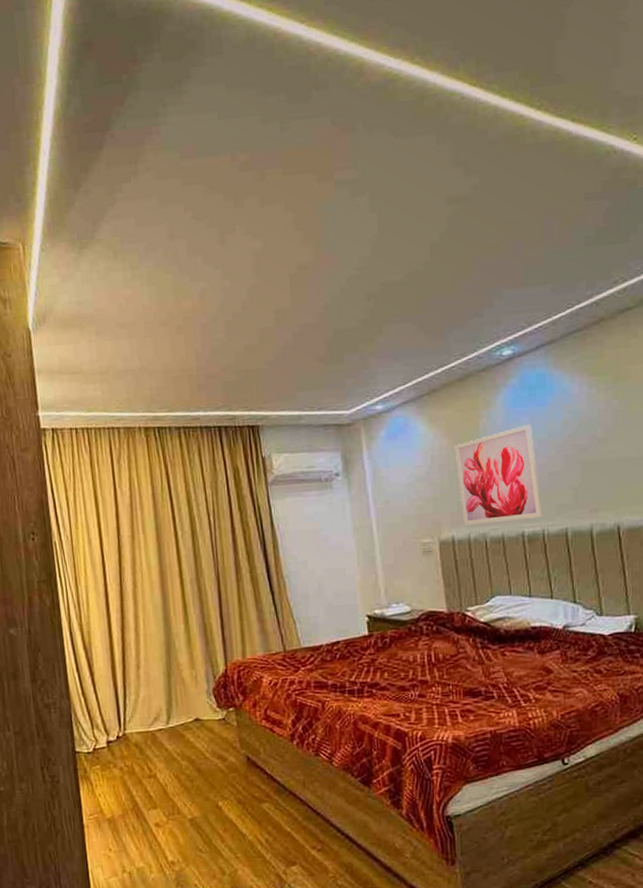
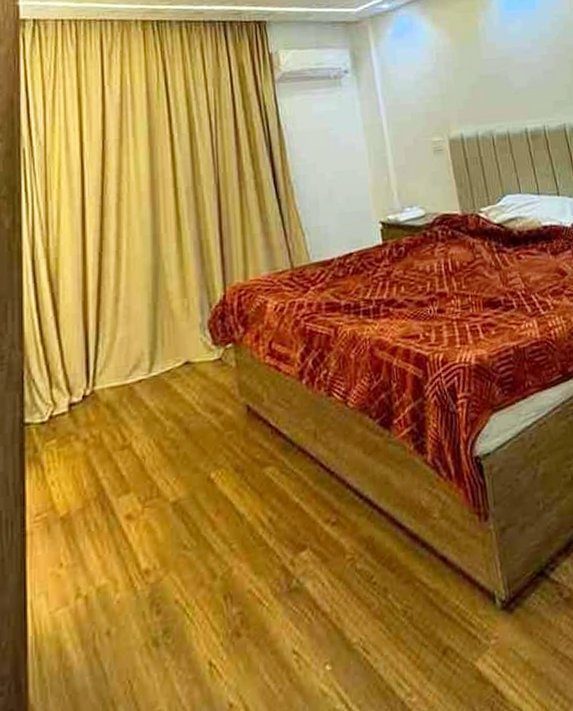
wall art: present [454,425,543,525] -> none [457,26,542,123]

